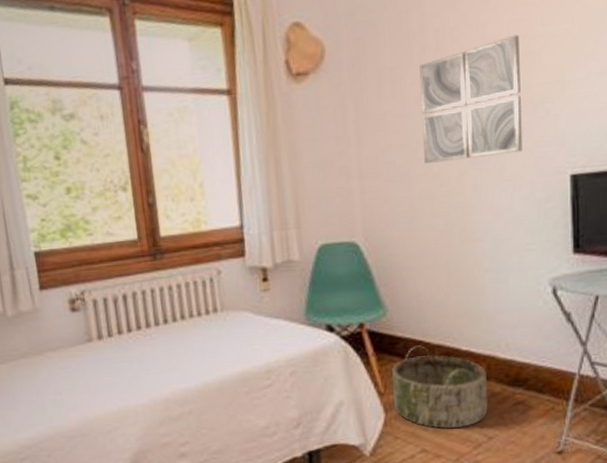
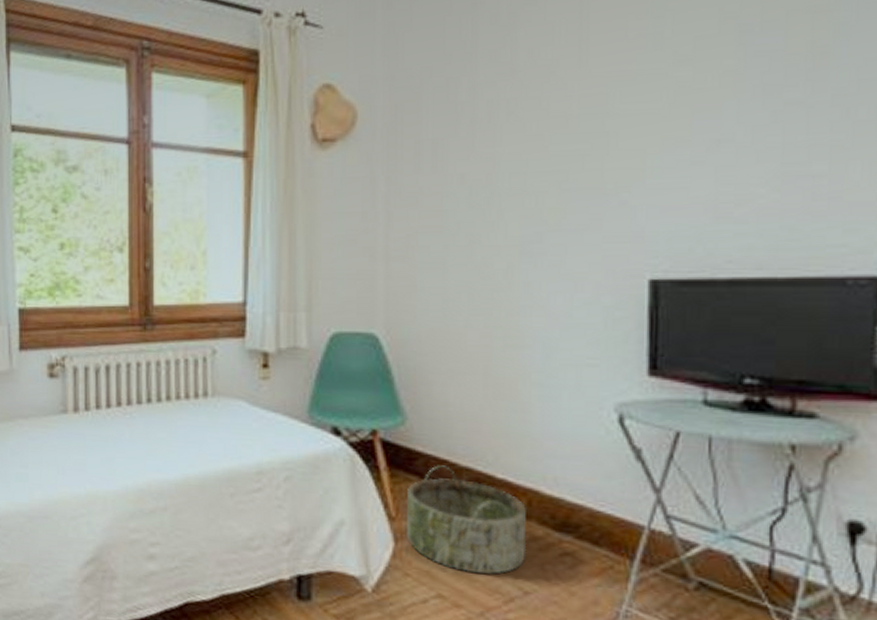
wall art: present [419,34,522,164] -> none [465,111,591,251]

